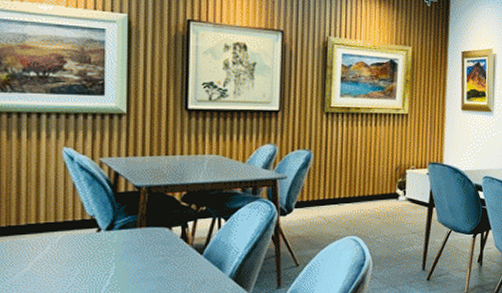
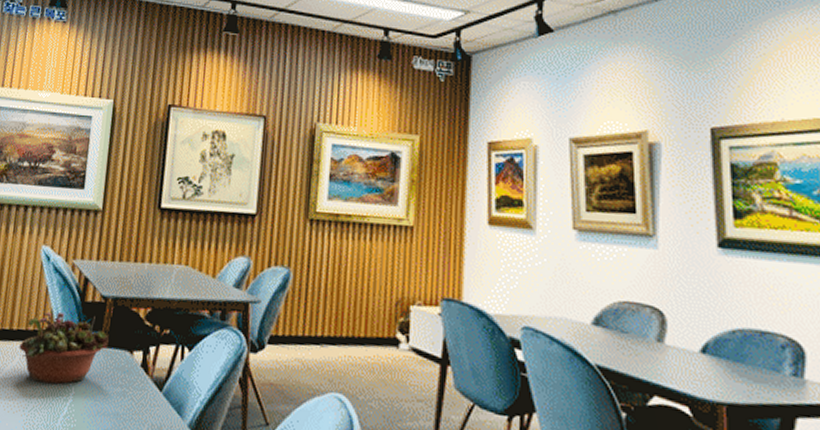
succulent planter: none [50,204,146,264] -> present [19,312,109,385]

